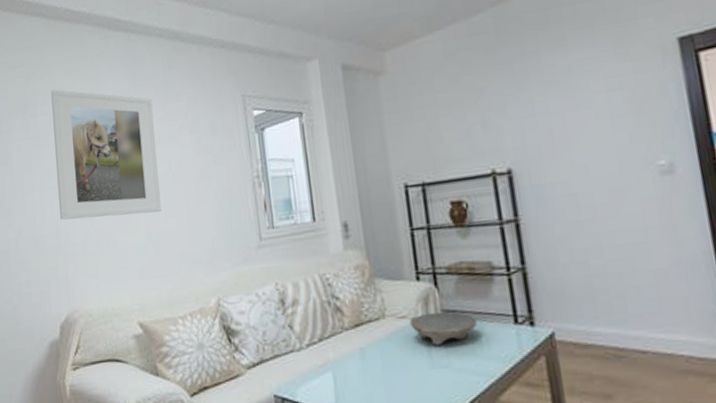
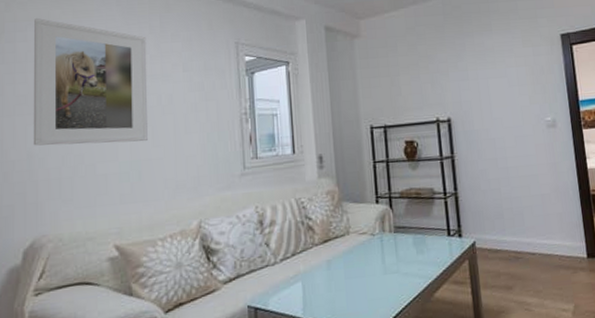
bowl: present [410,311,478,346] -> none [369,228,421,256]

